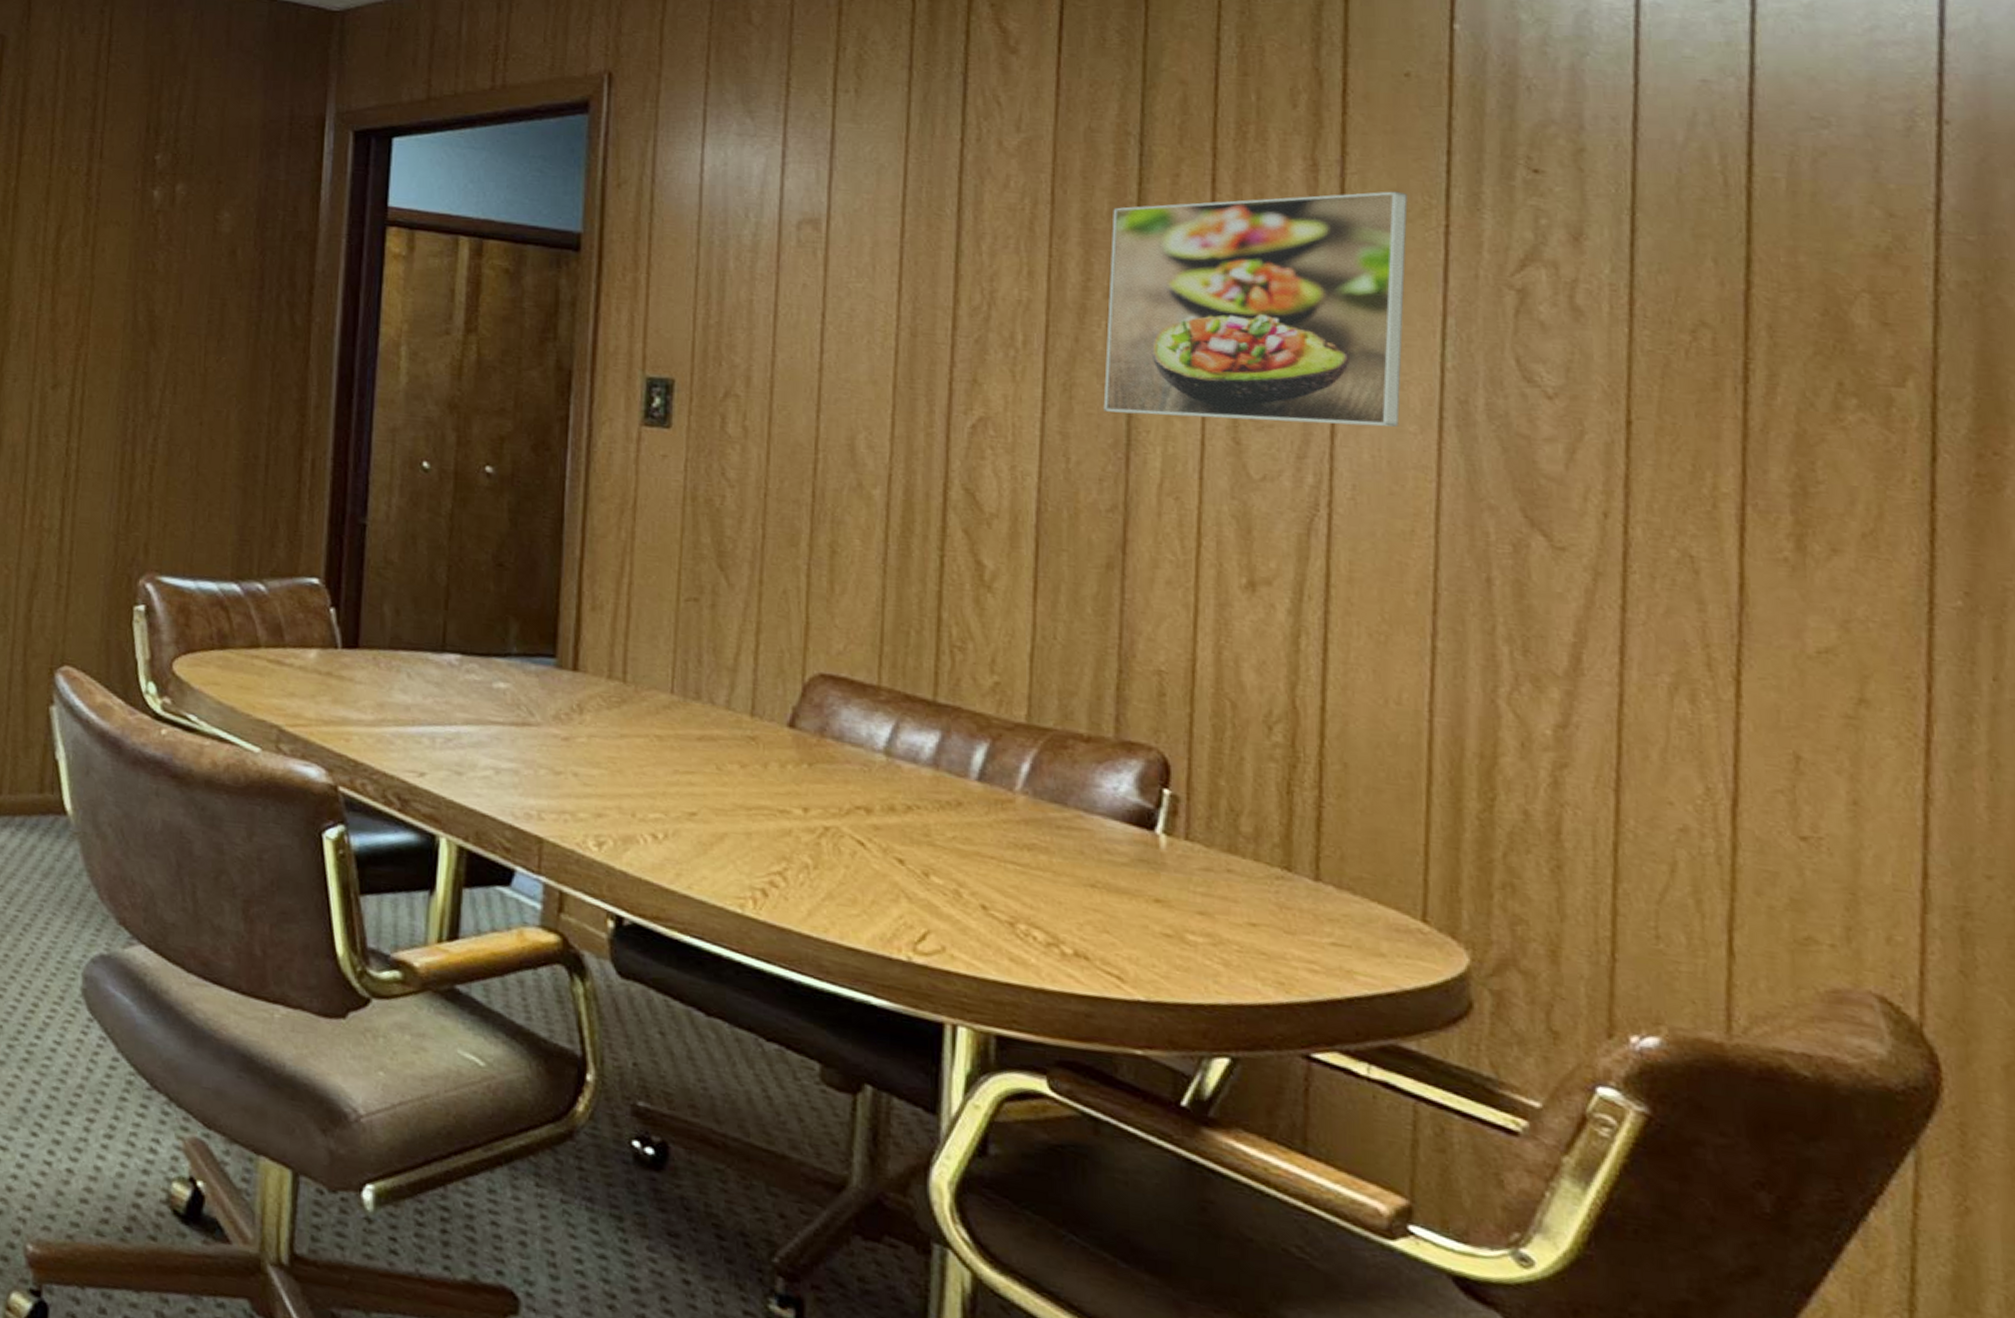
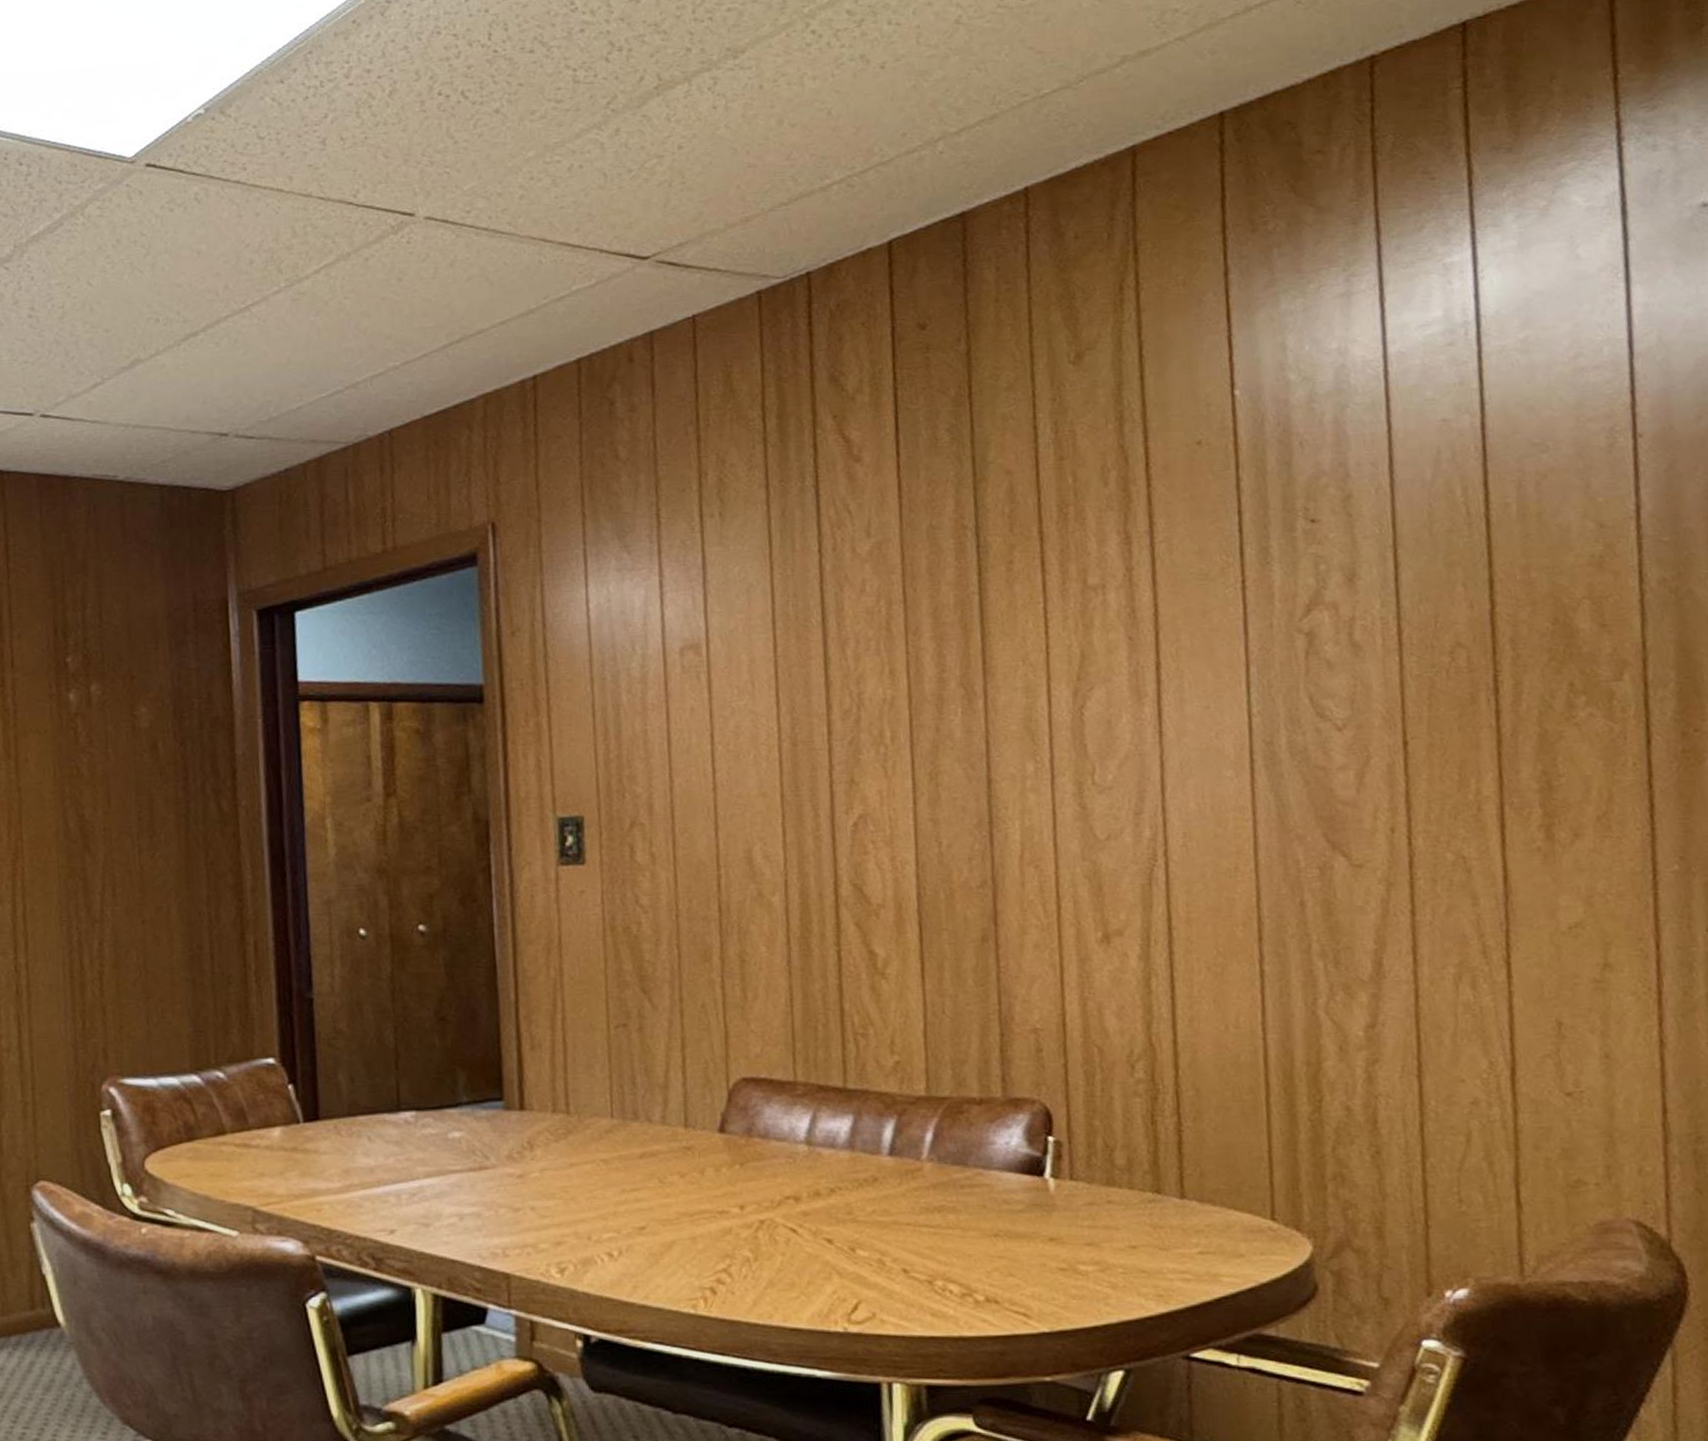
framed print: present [1103,191,1408,427] -> none [958,554,1218,794]

